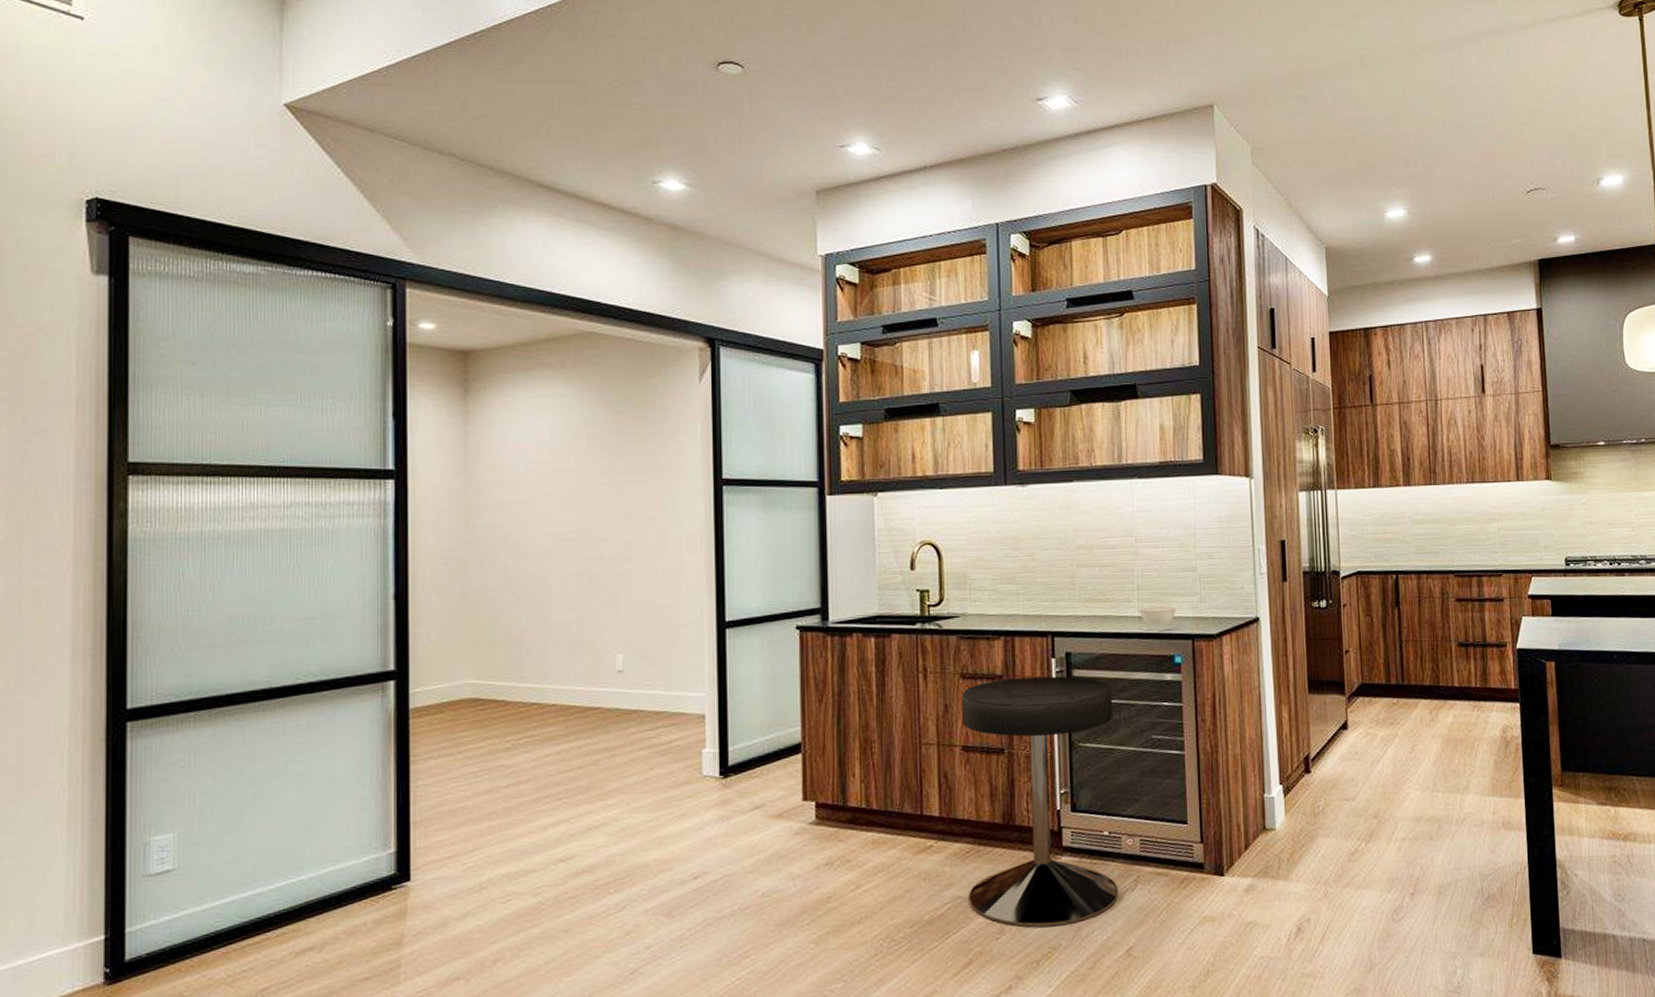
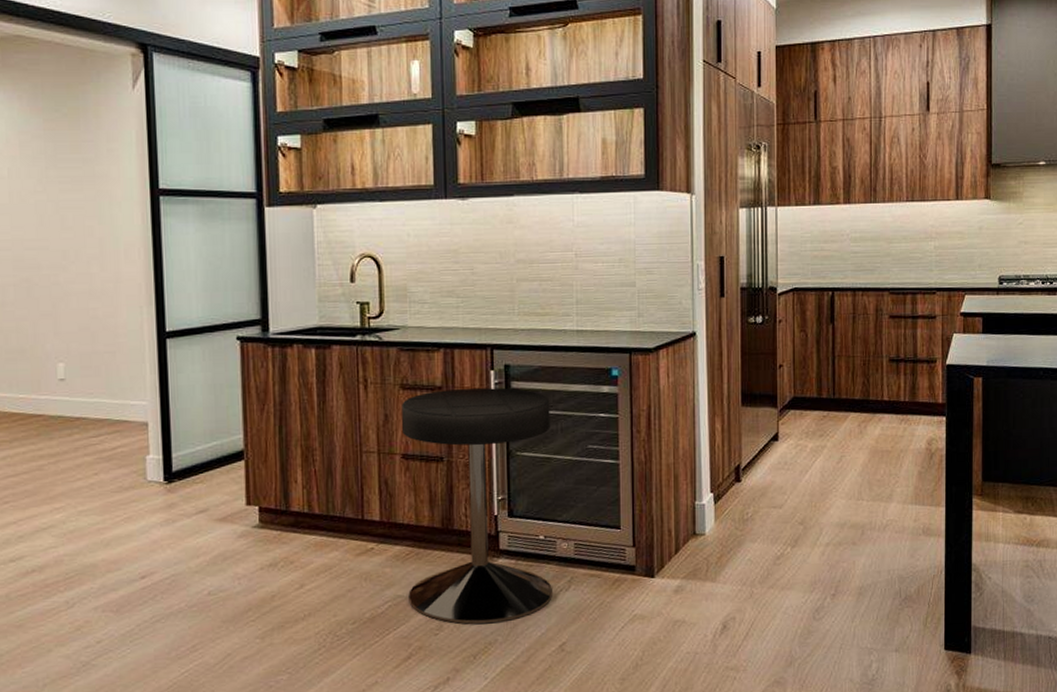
bowl: present [1139,605,1176,631] -> none [578,319,614,344]

